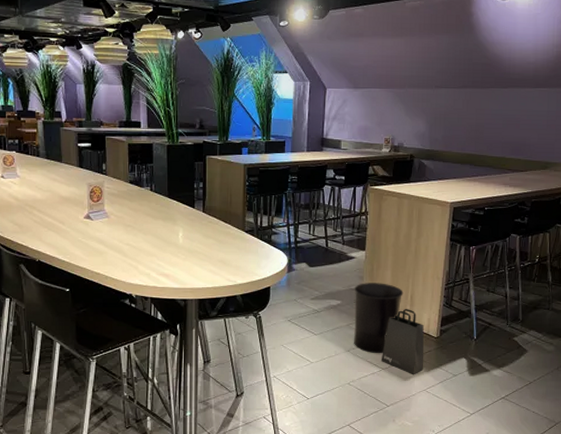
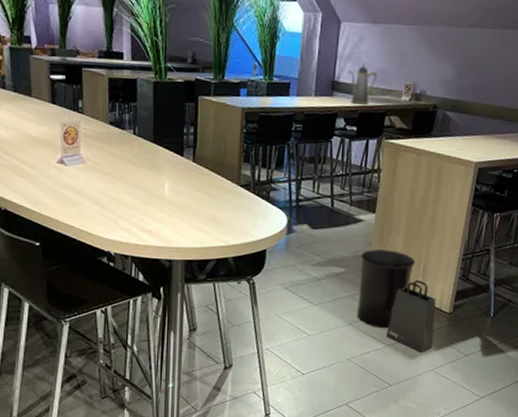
coffee pot: none [334,122,360,157] -> present [347,63,378,105]

